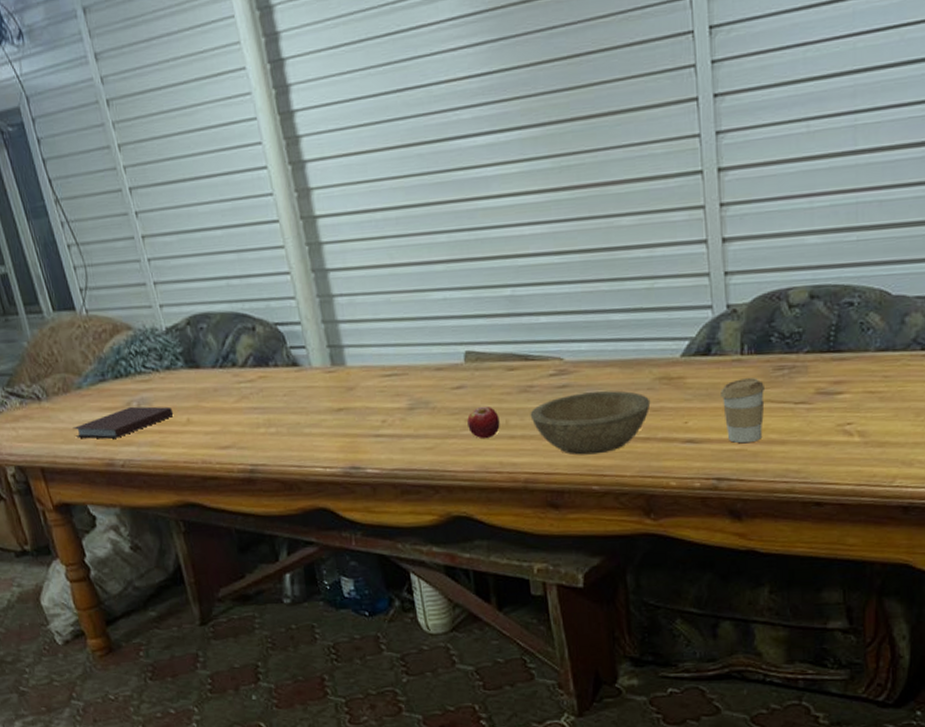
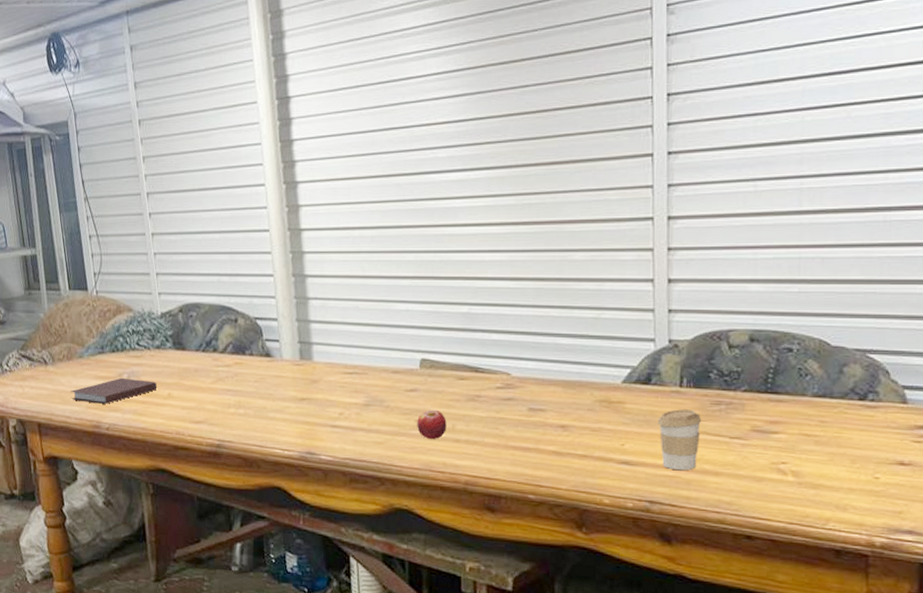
bowl: present [530,390,651,455] -> none [475,407,590,465]

